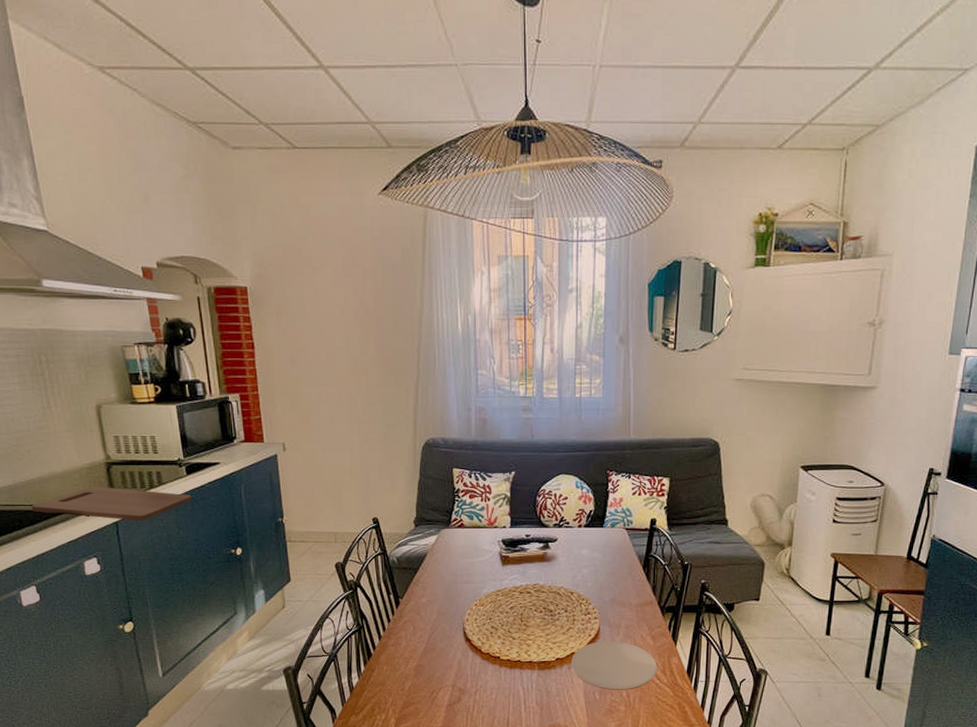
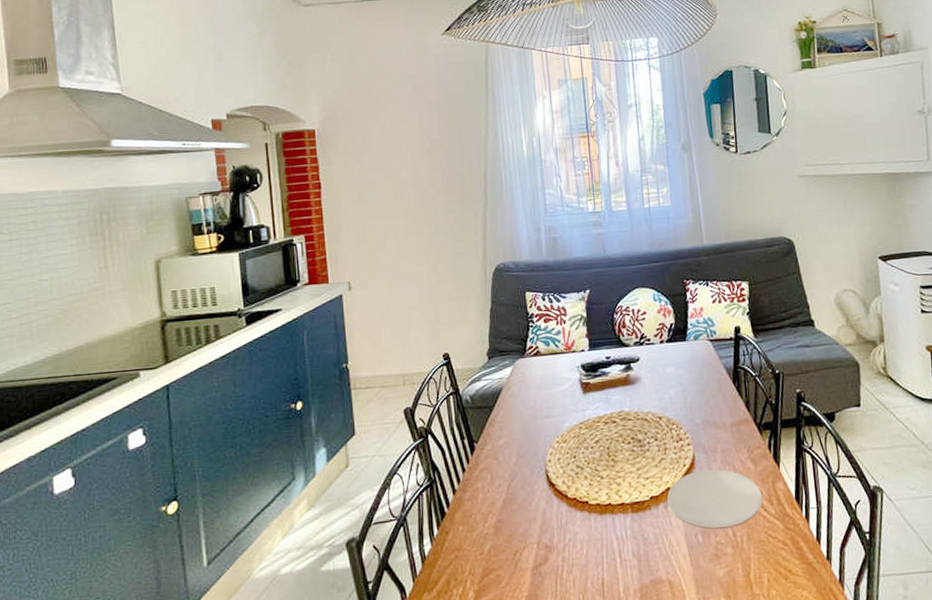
cutting board: present [32,486,191,522] -> none [77,346,250,383]

